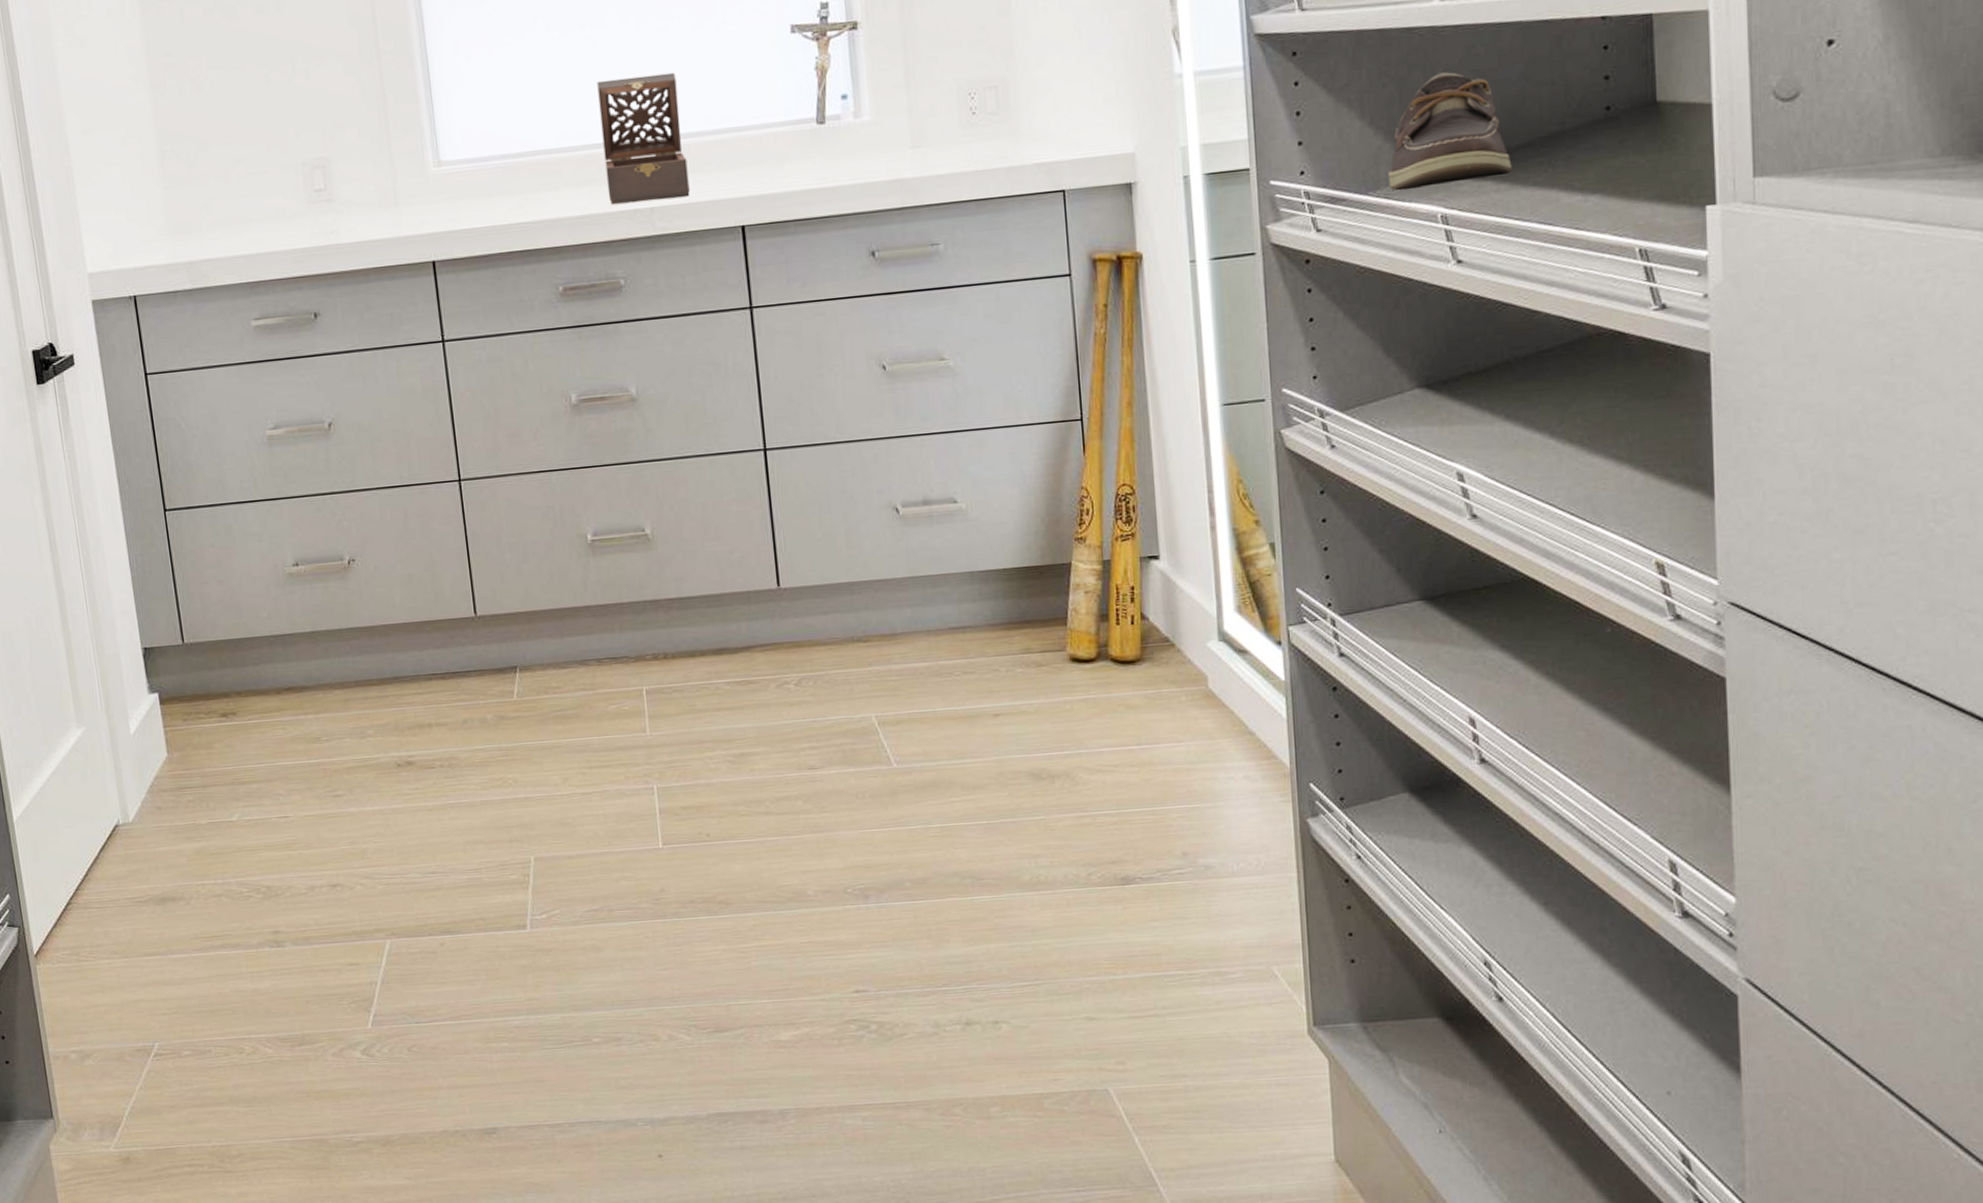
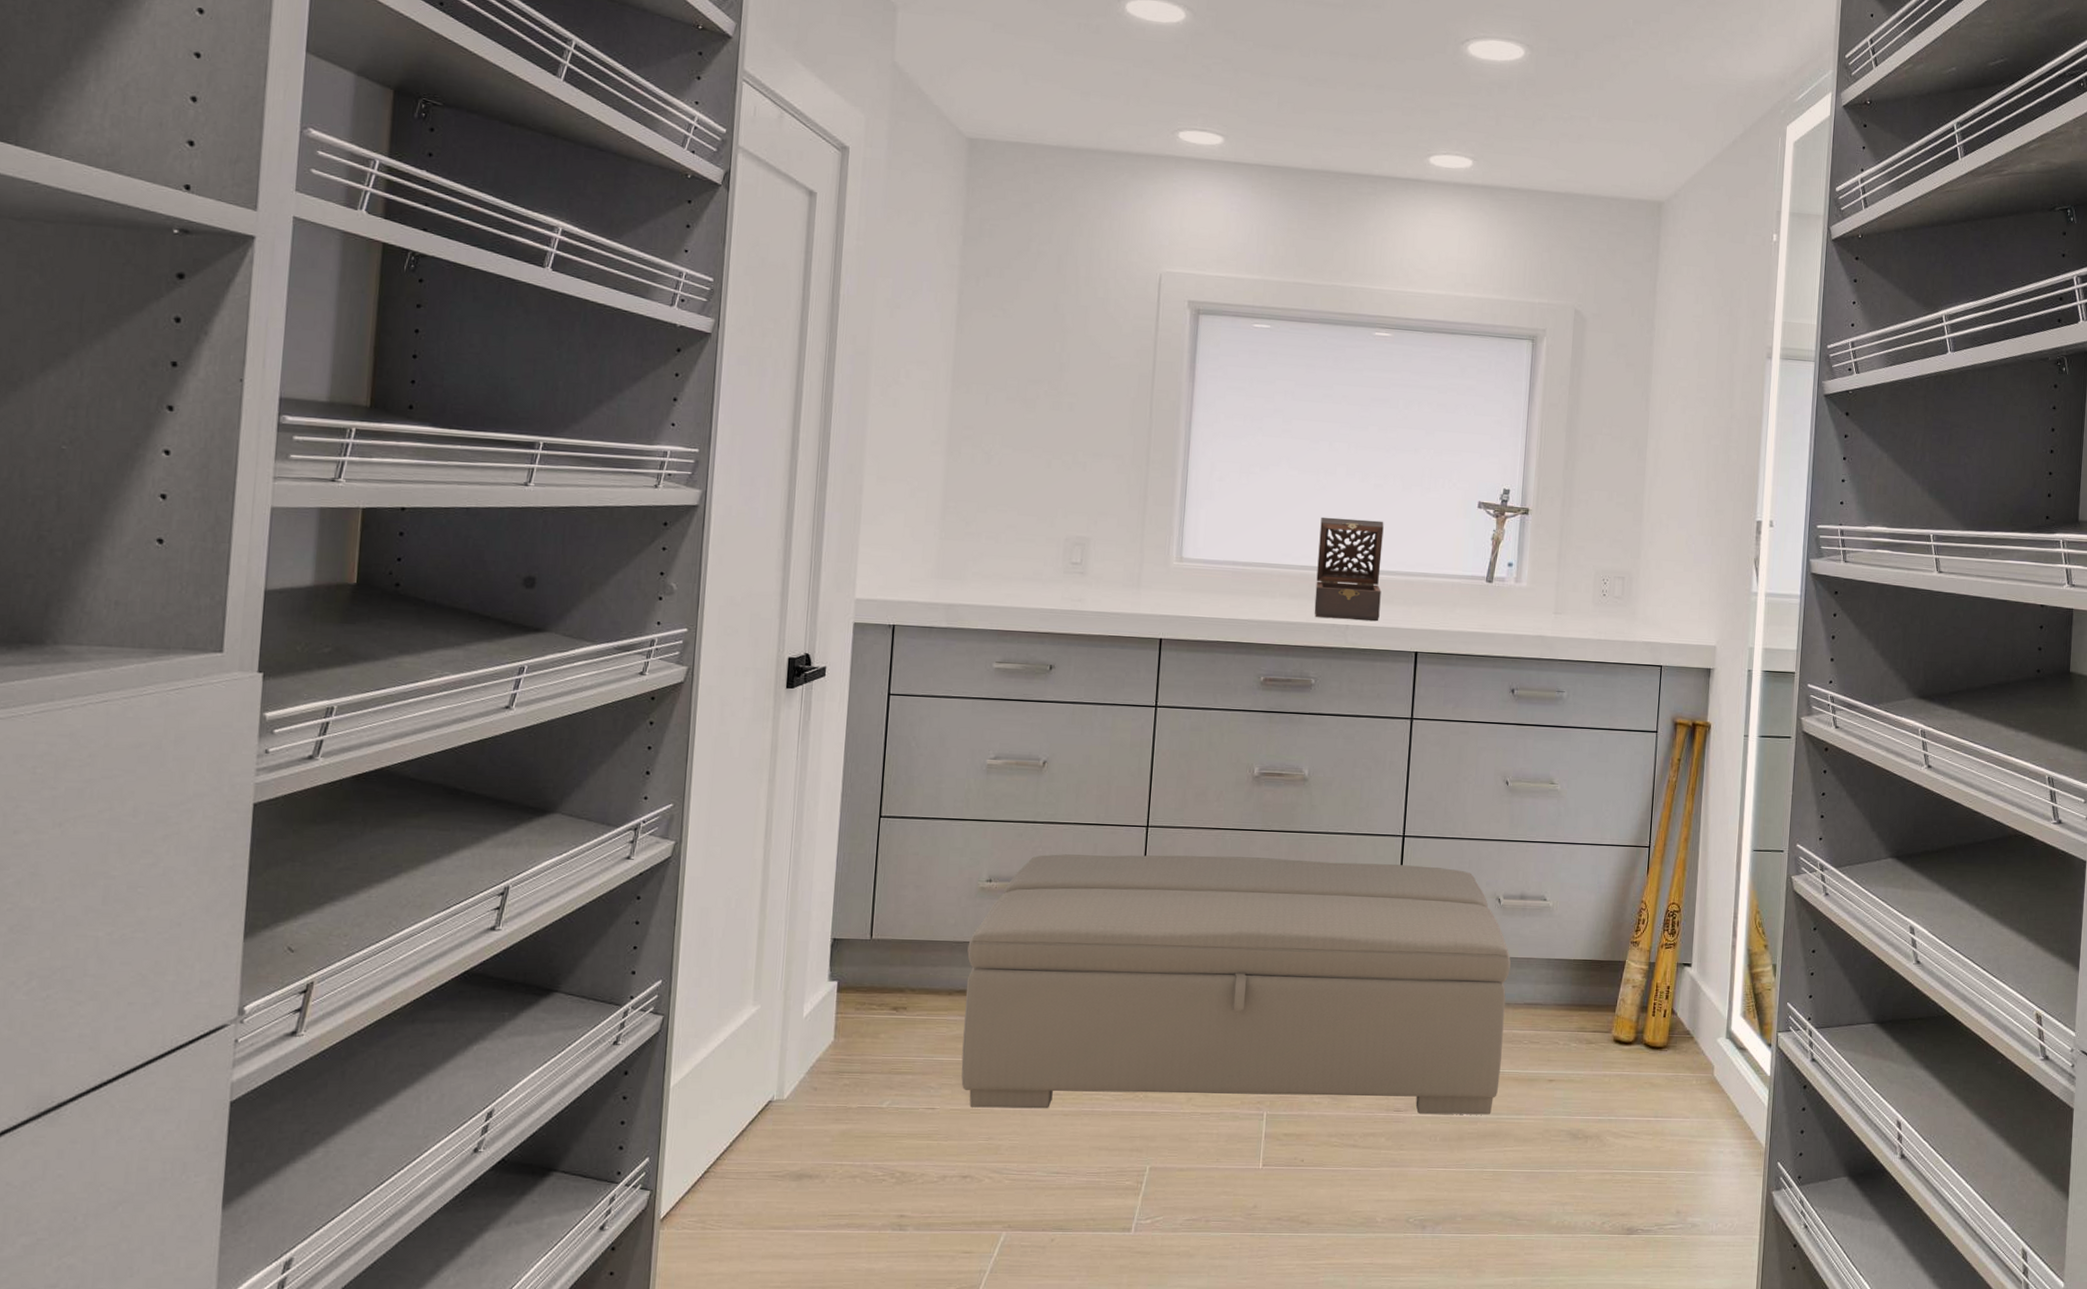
ottoman: none [287,480,932,812] -> present [961,854,1511,1115]
boat shoe: present [1388,72,1512,191] -> none [1889,625,1972,708]

